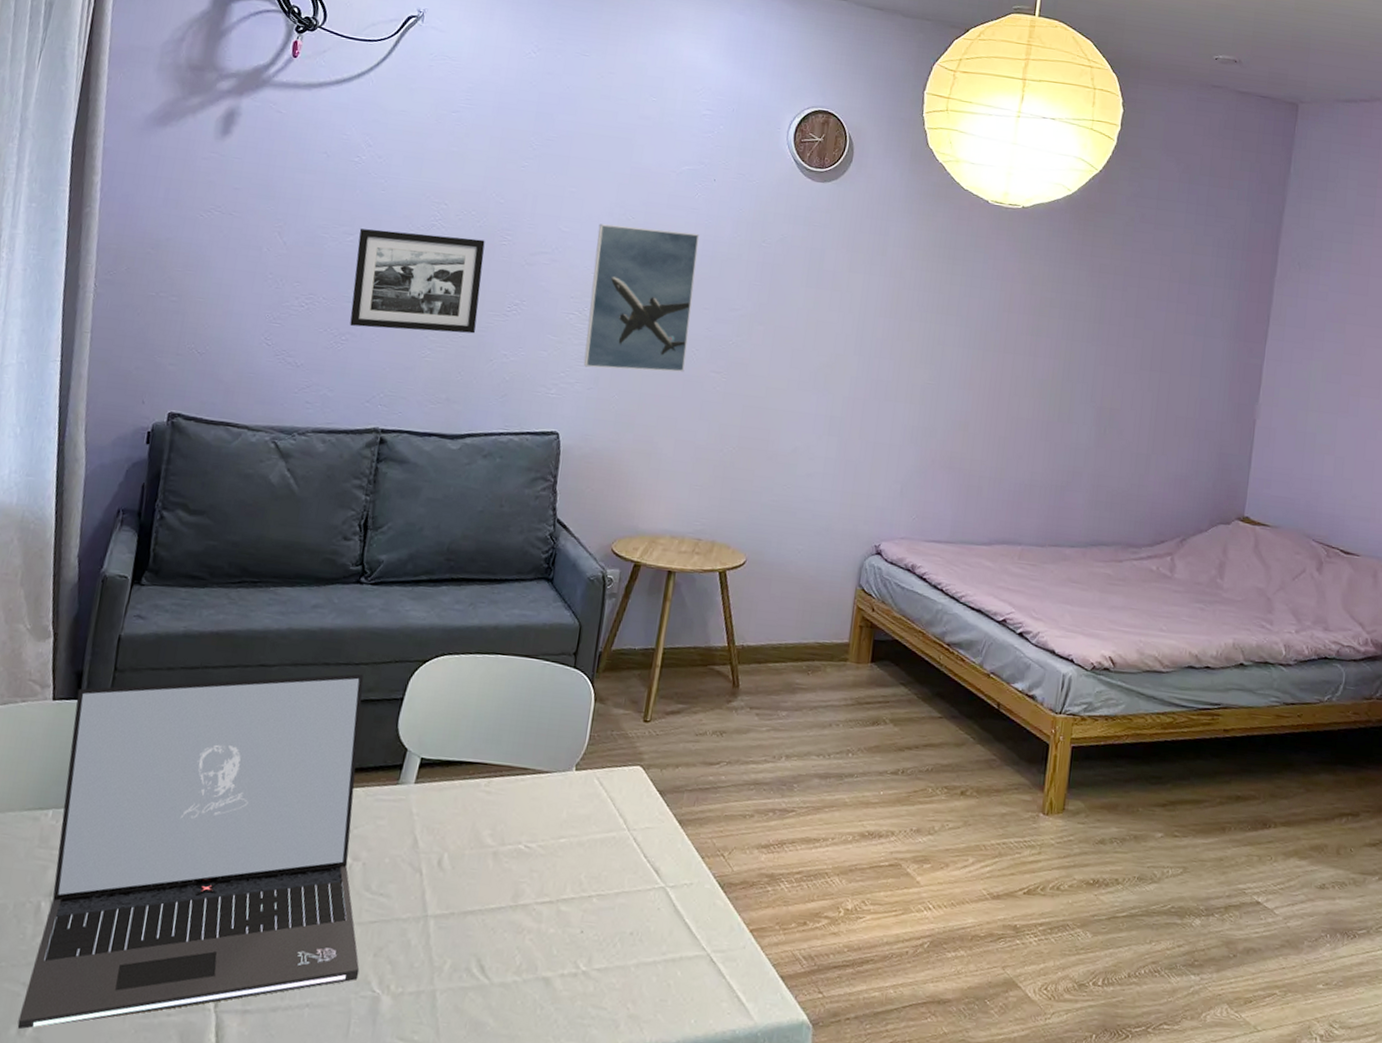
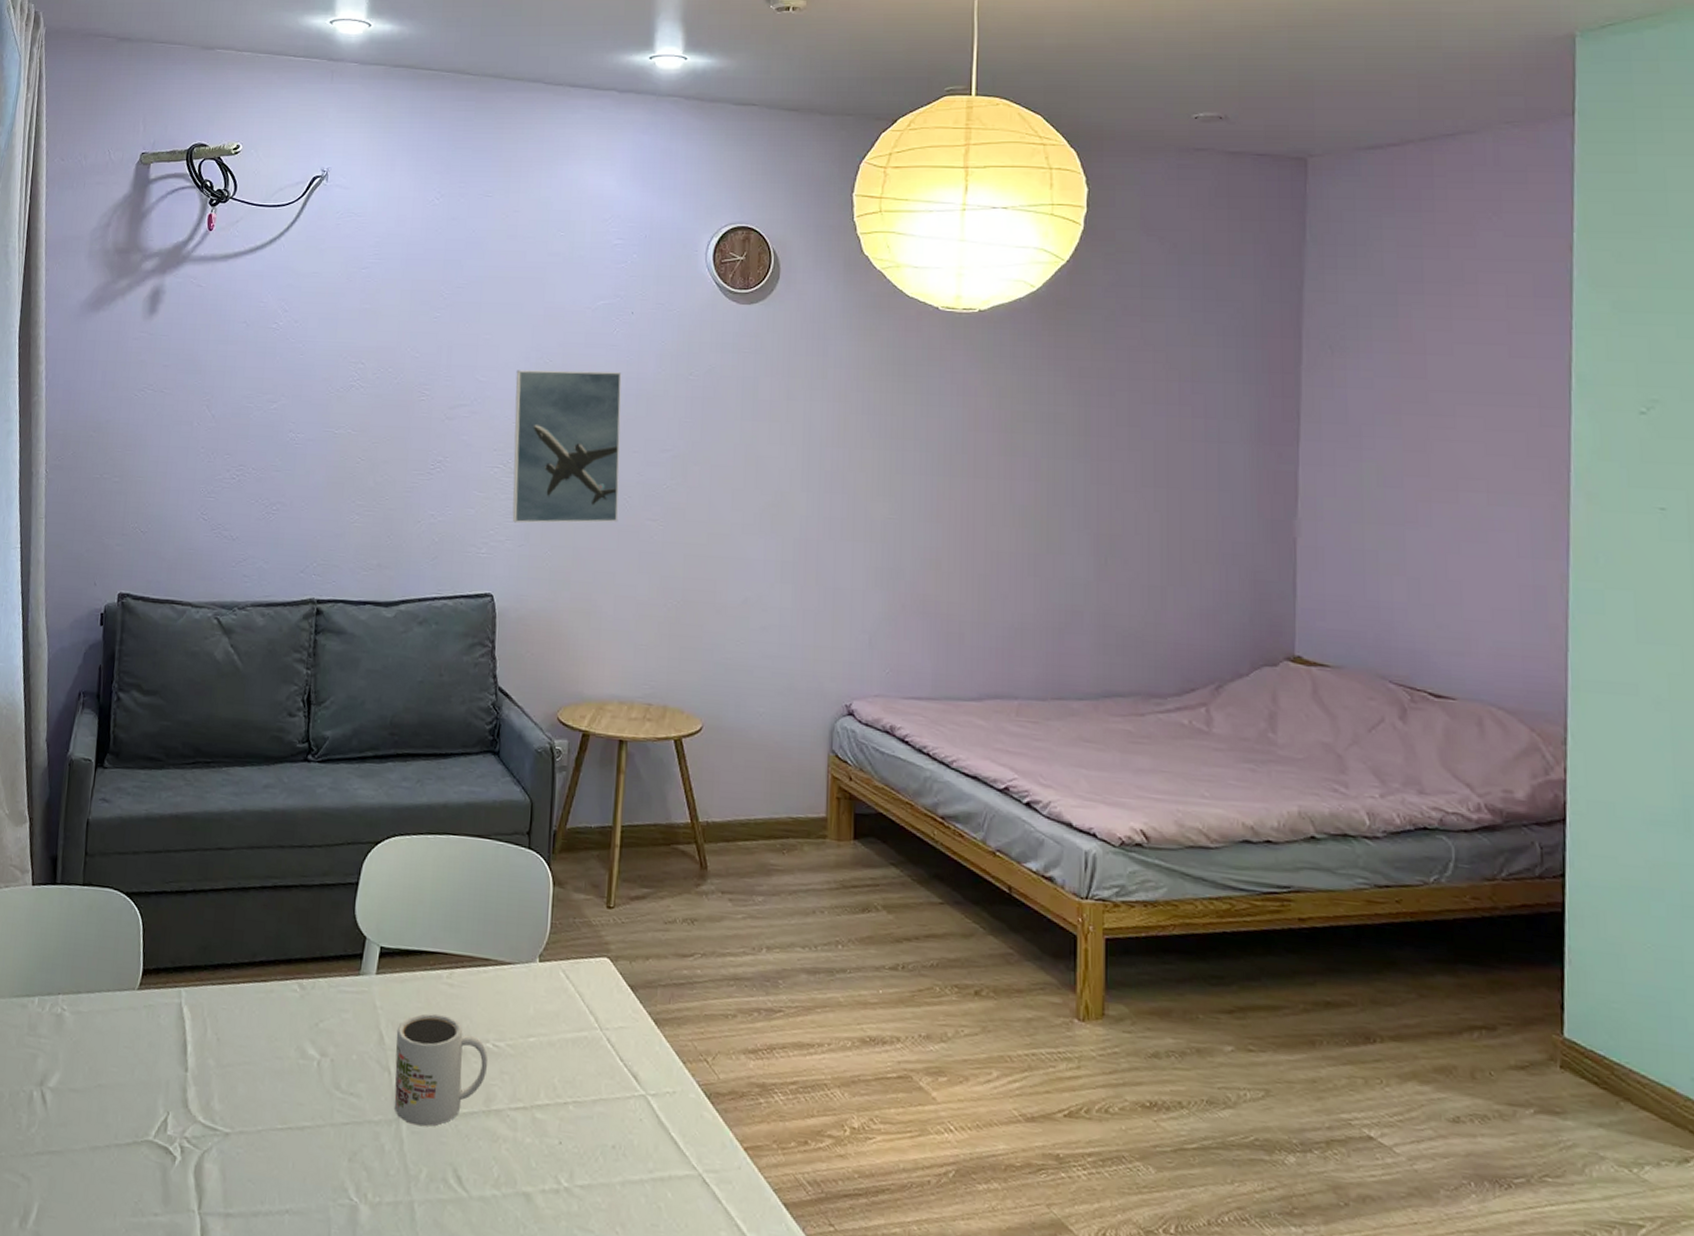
laptop: present [17,673,364,1030] -> none [19,856,336,1222]
picture frame: present [350,228,485,334] -> none [279,395,404,496]
mug: none [423,818,519,922] -> present [394,1013,488,1127]

